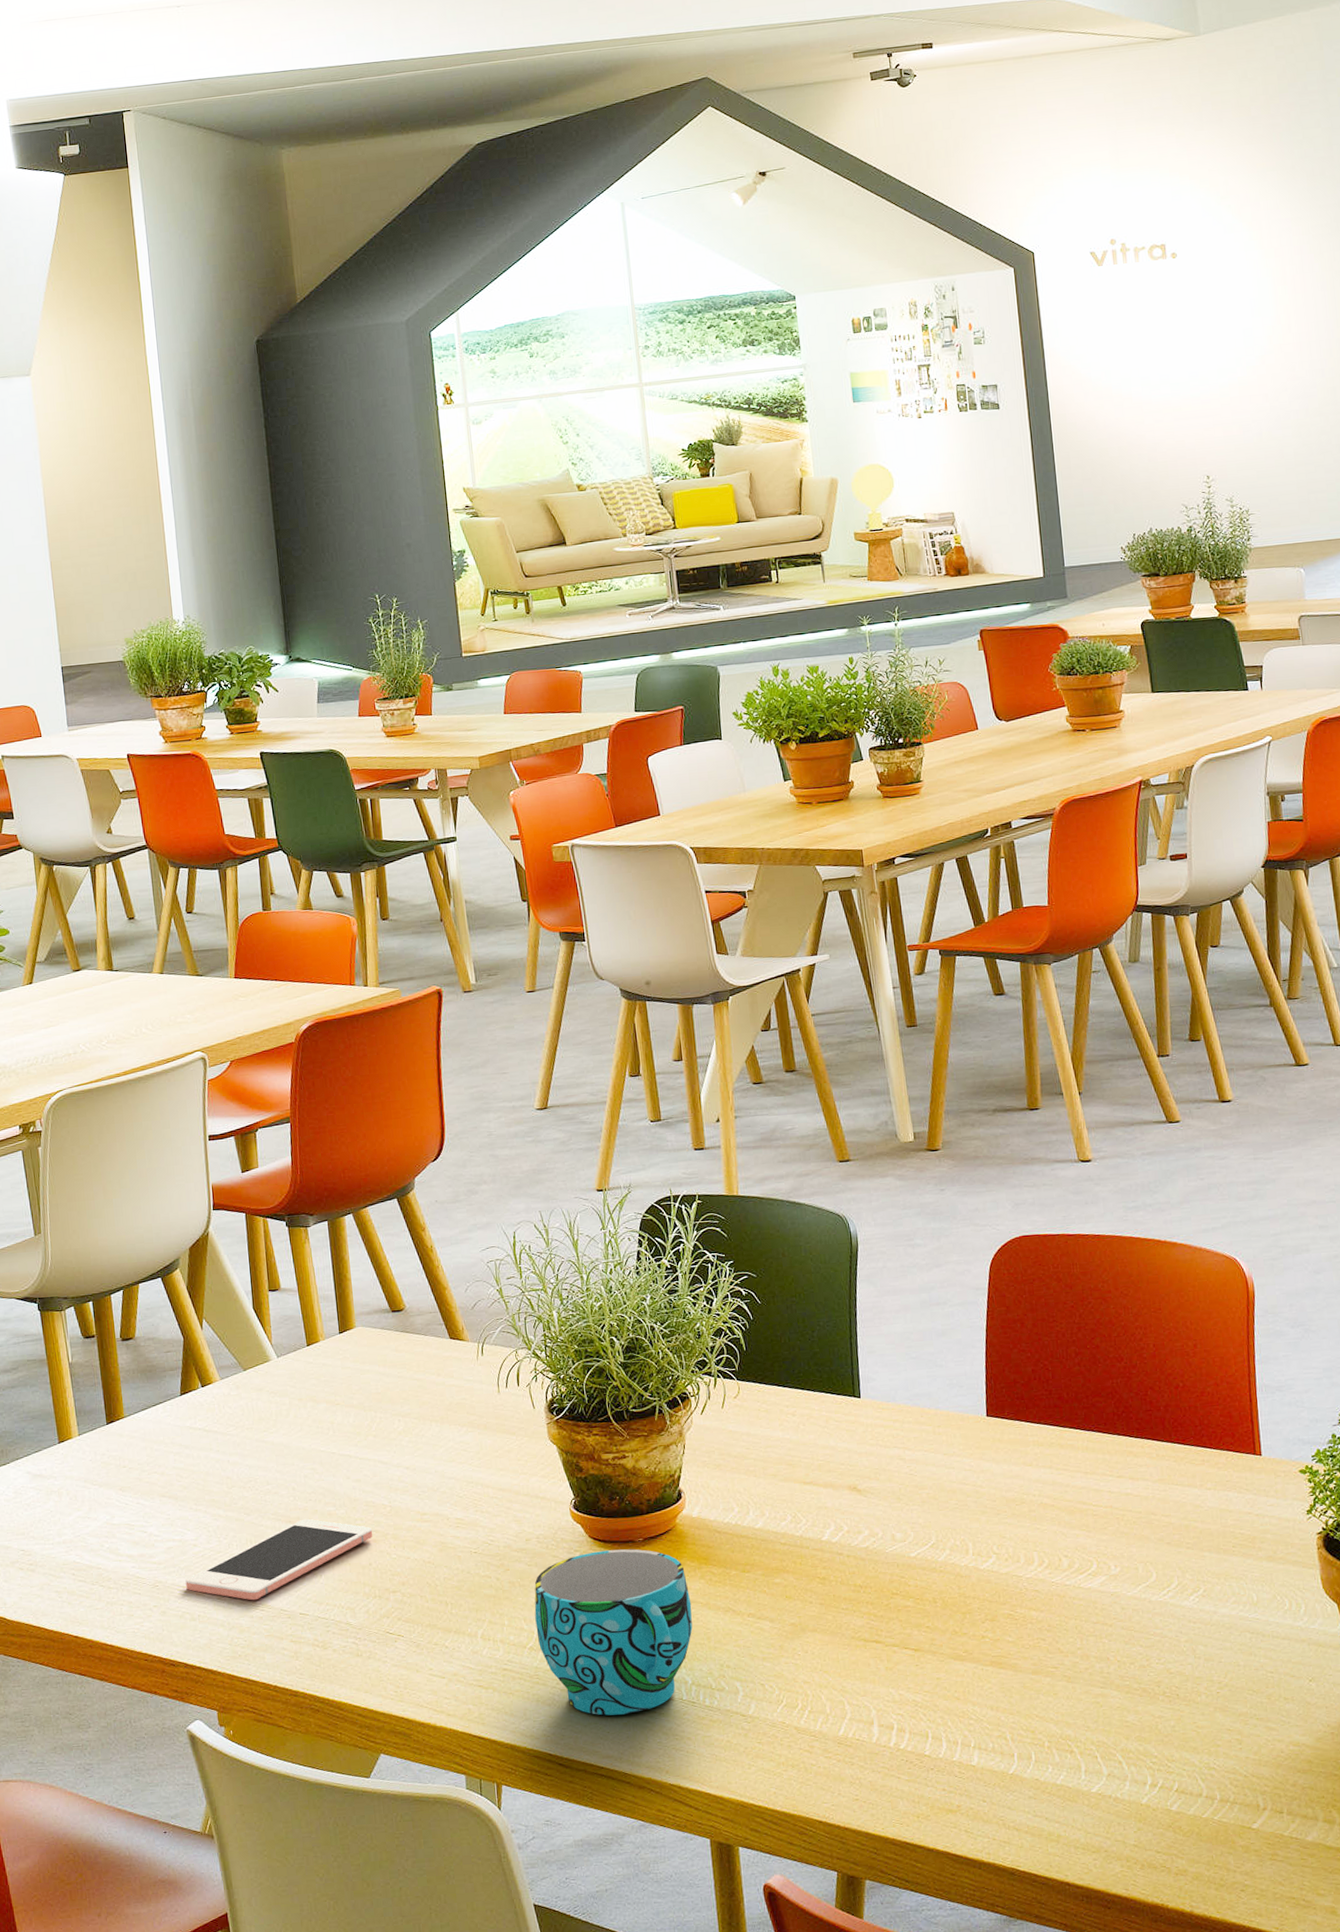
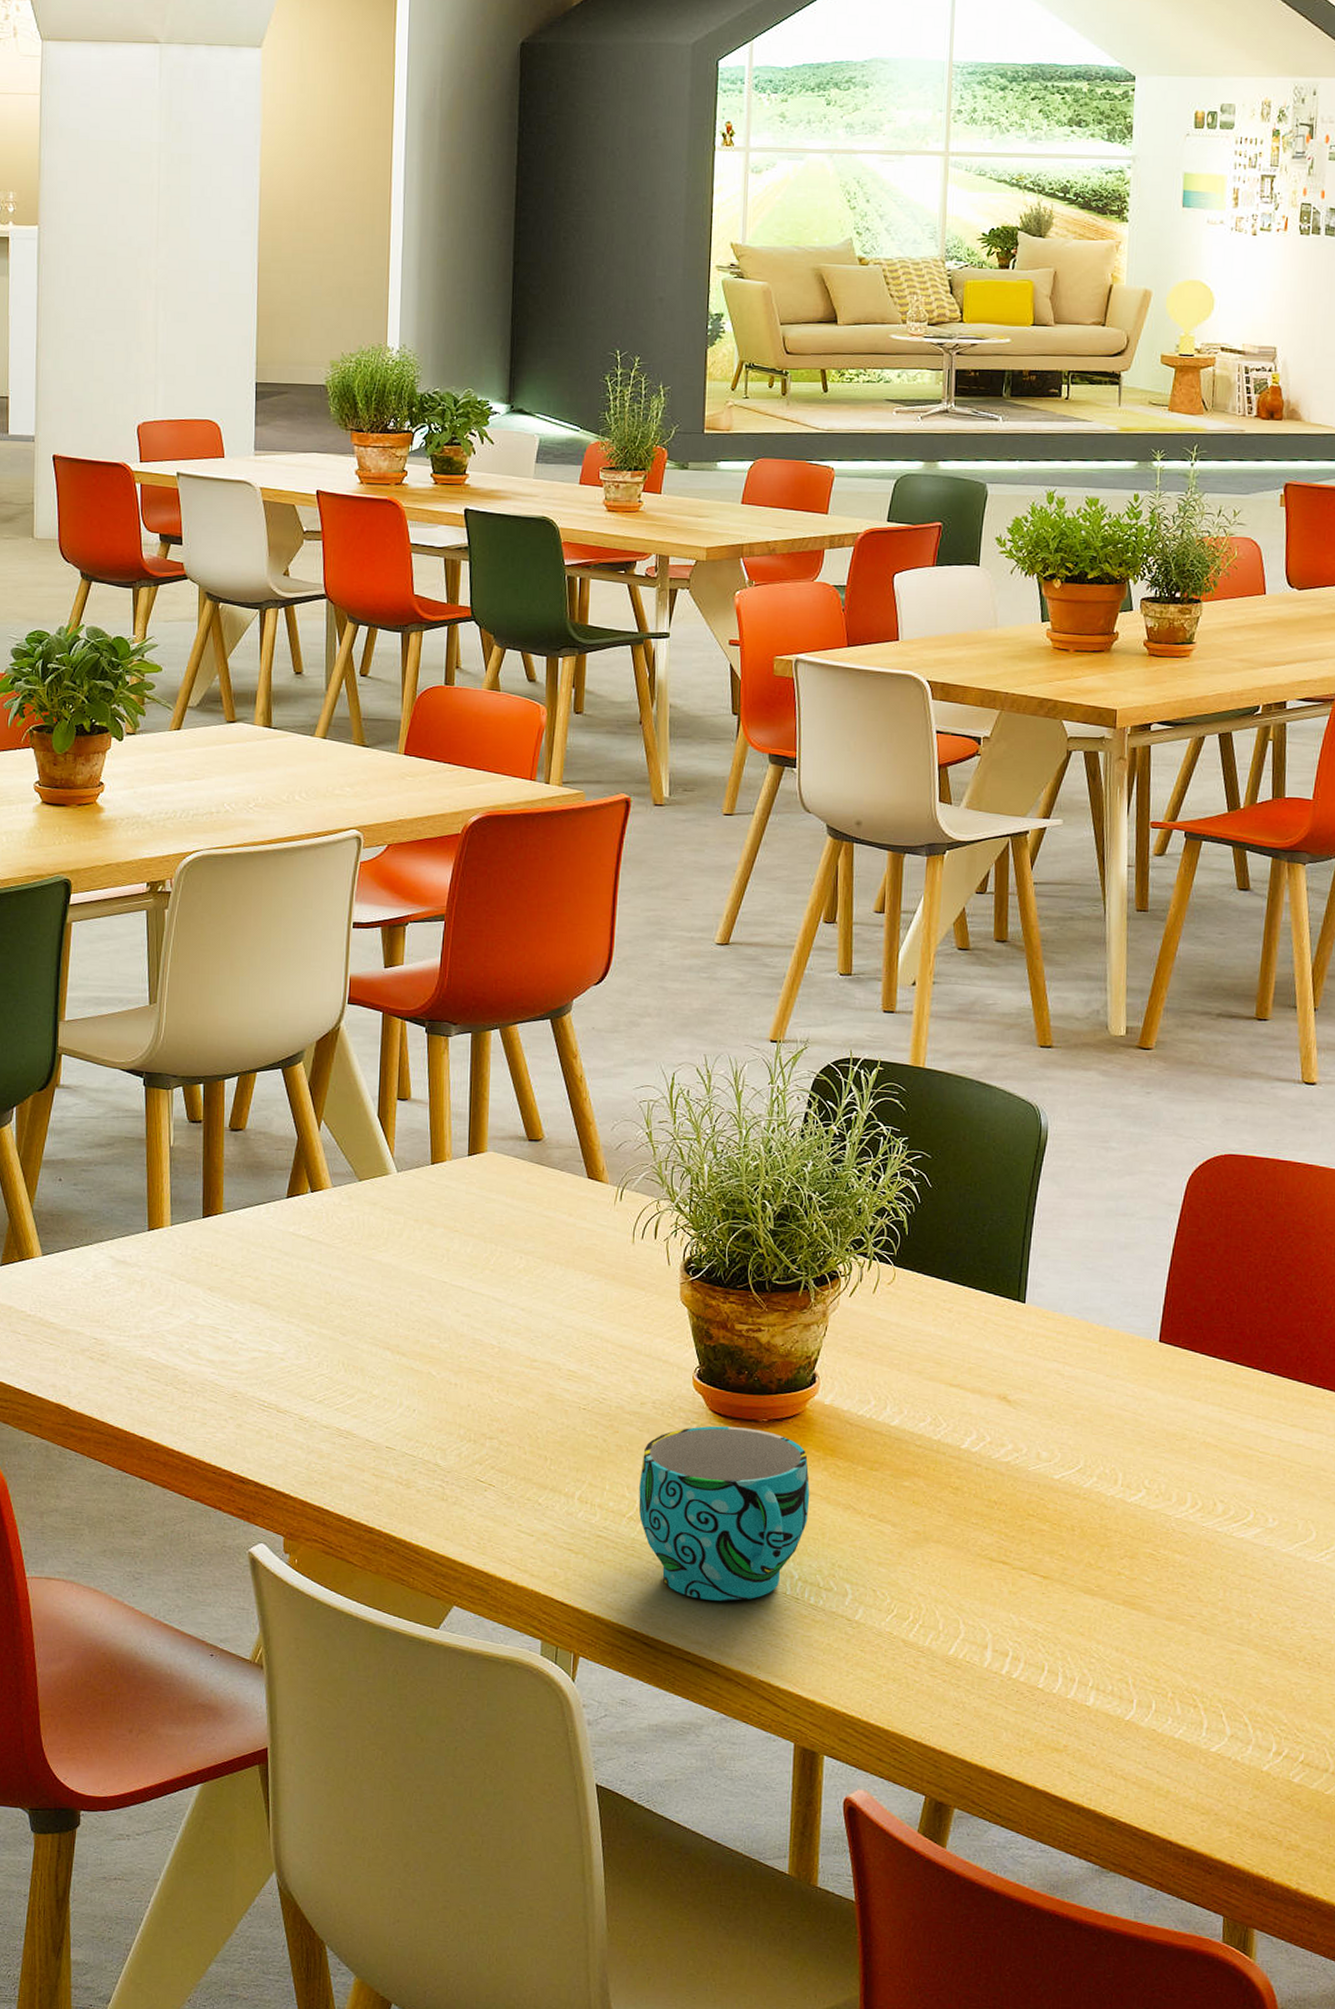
cell phone: present [185,1518,373,1601] -> none [267,1347,477,1427]

